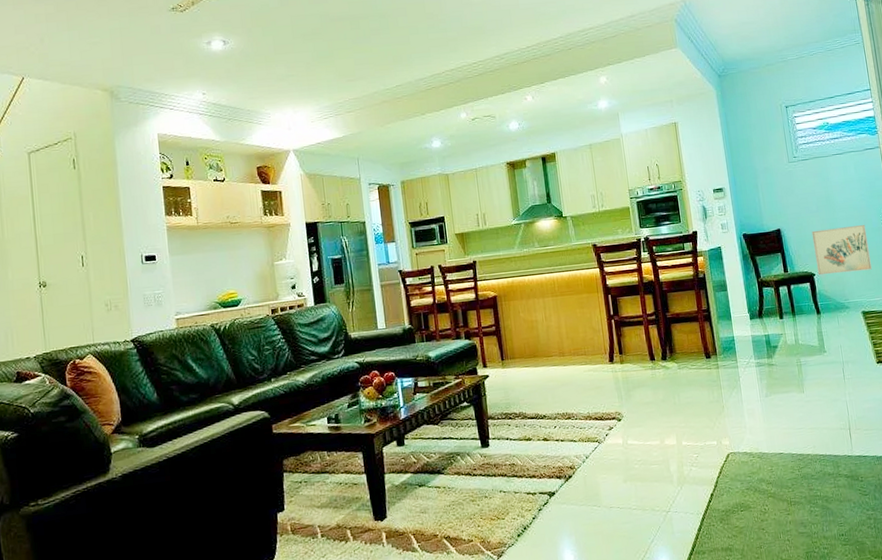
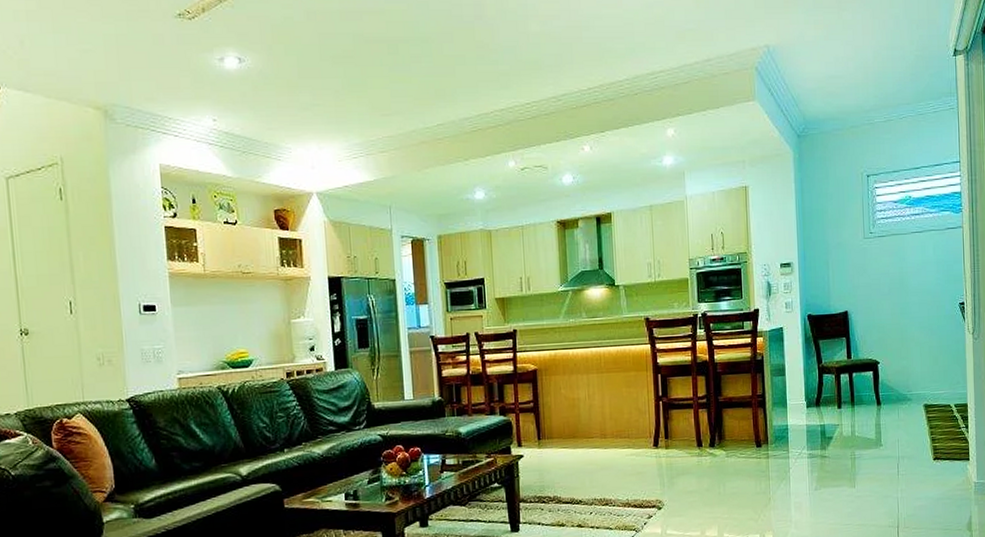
wall art: present [811,224,872,275] -> none [880,310,939,364]

